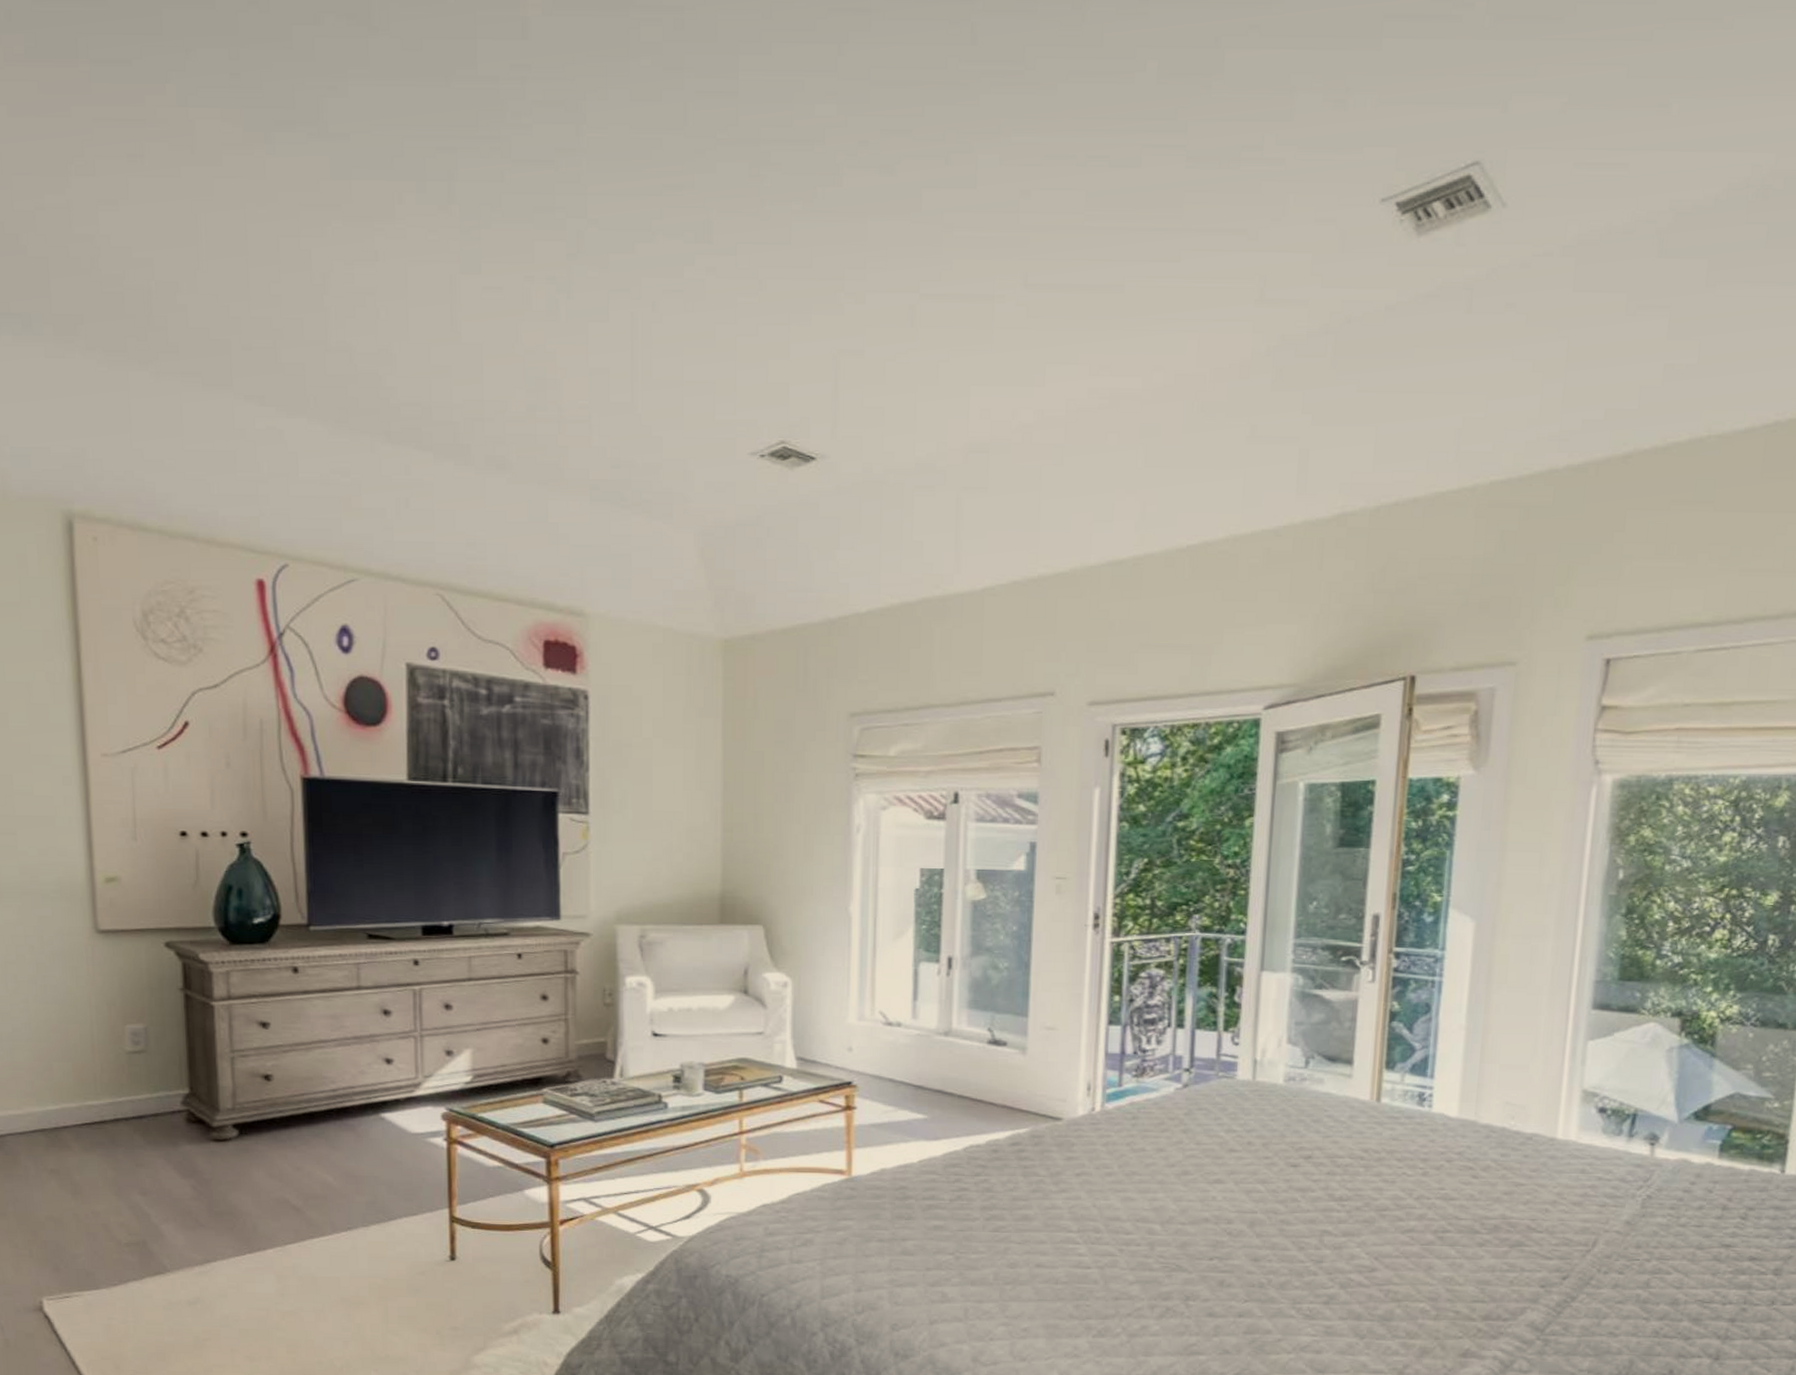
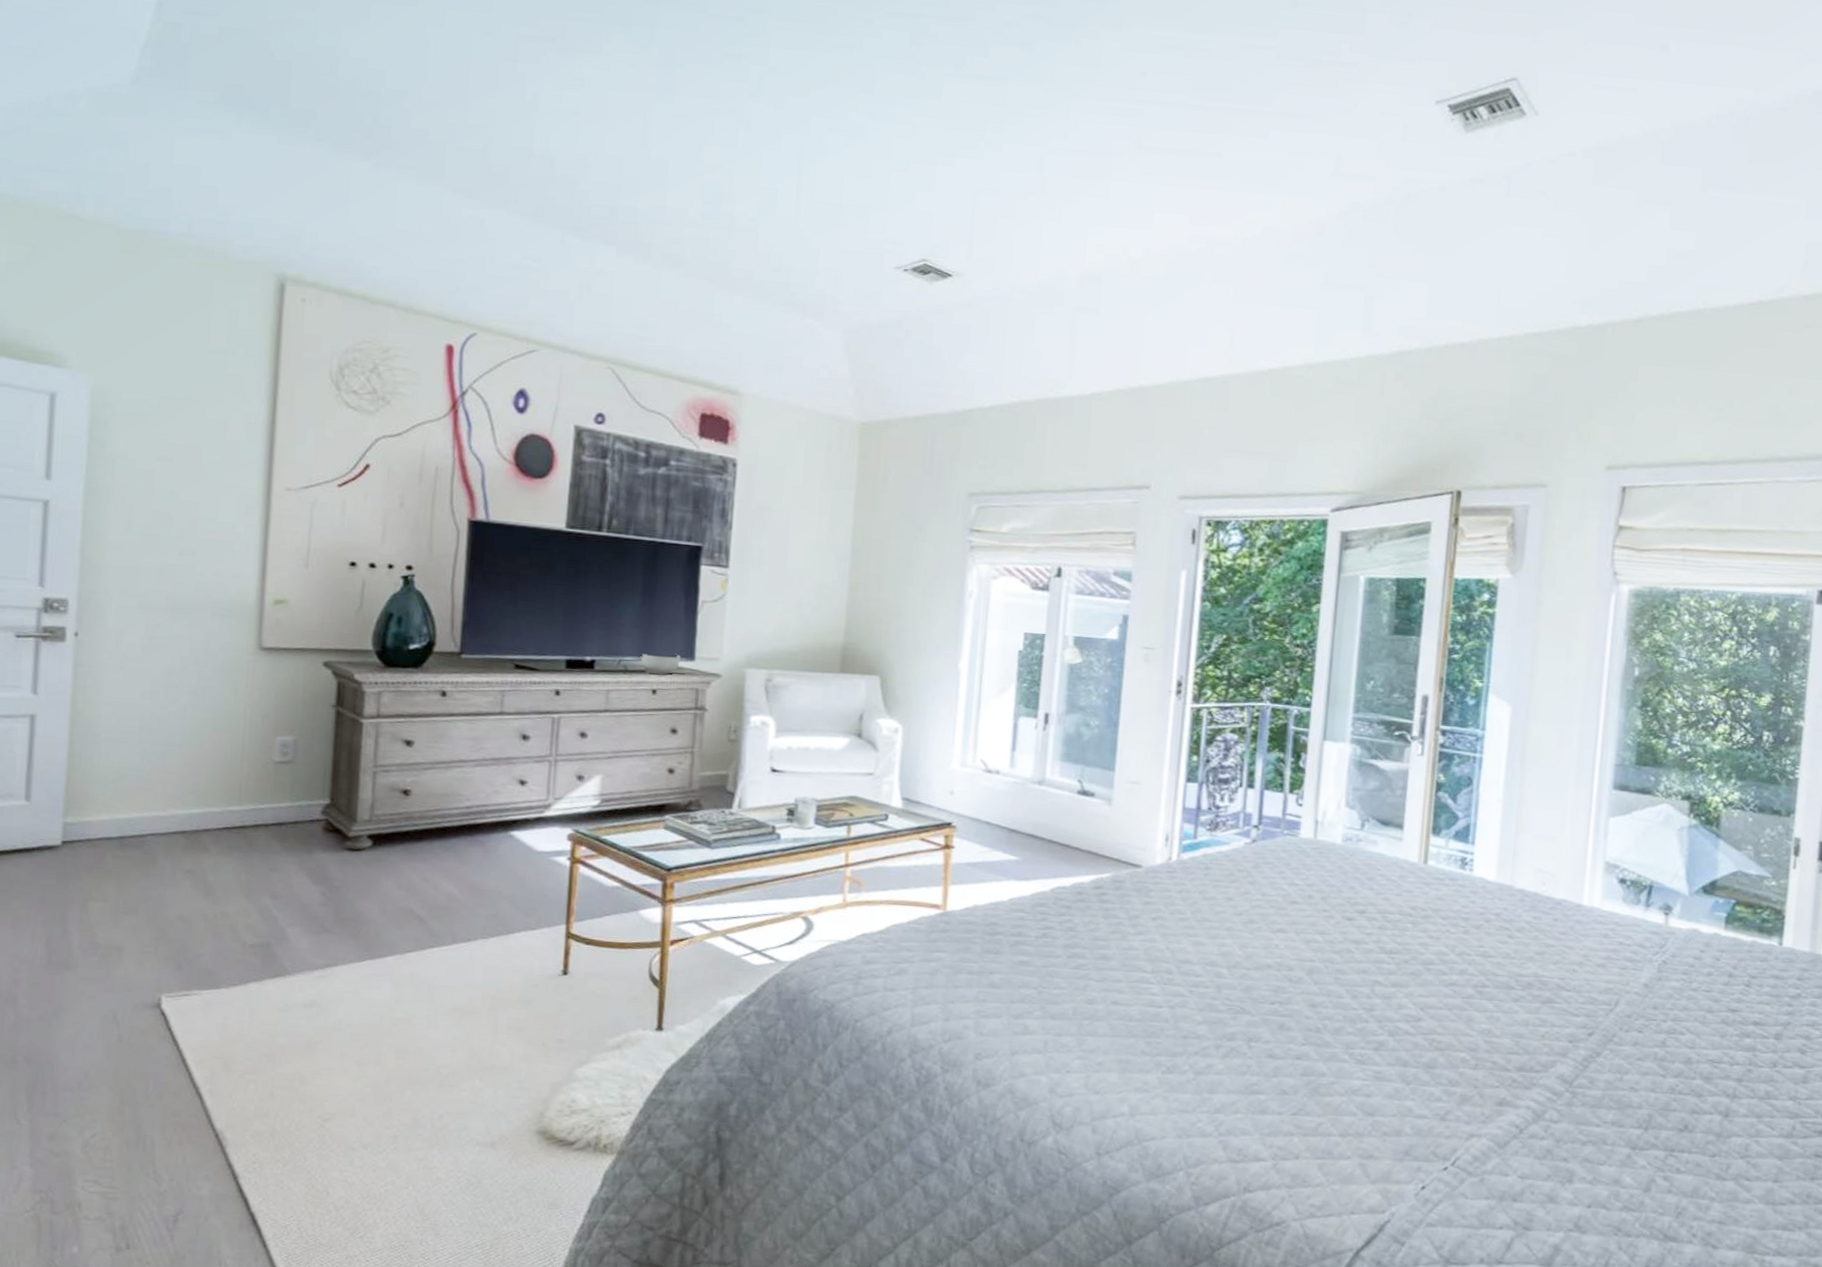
bowl: none [501,913,546,939] -> present [640,653,682,676]

